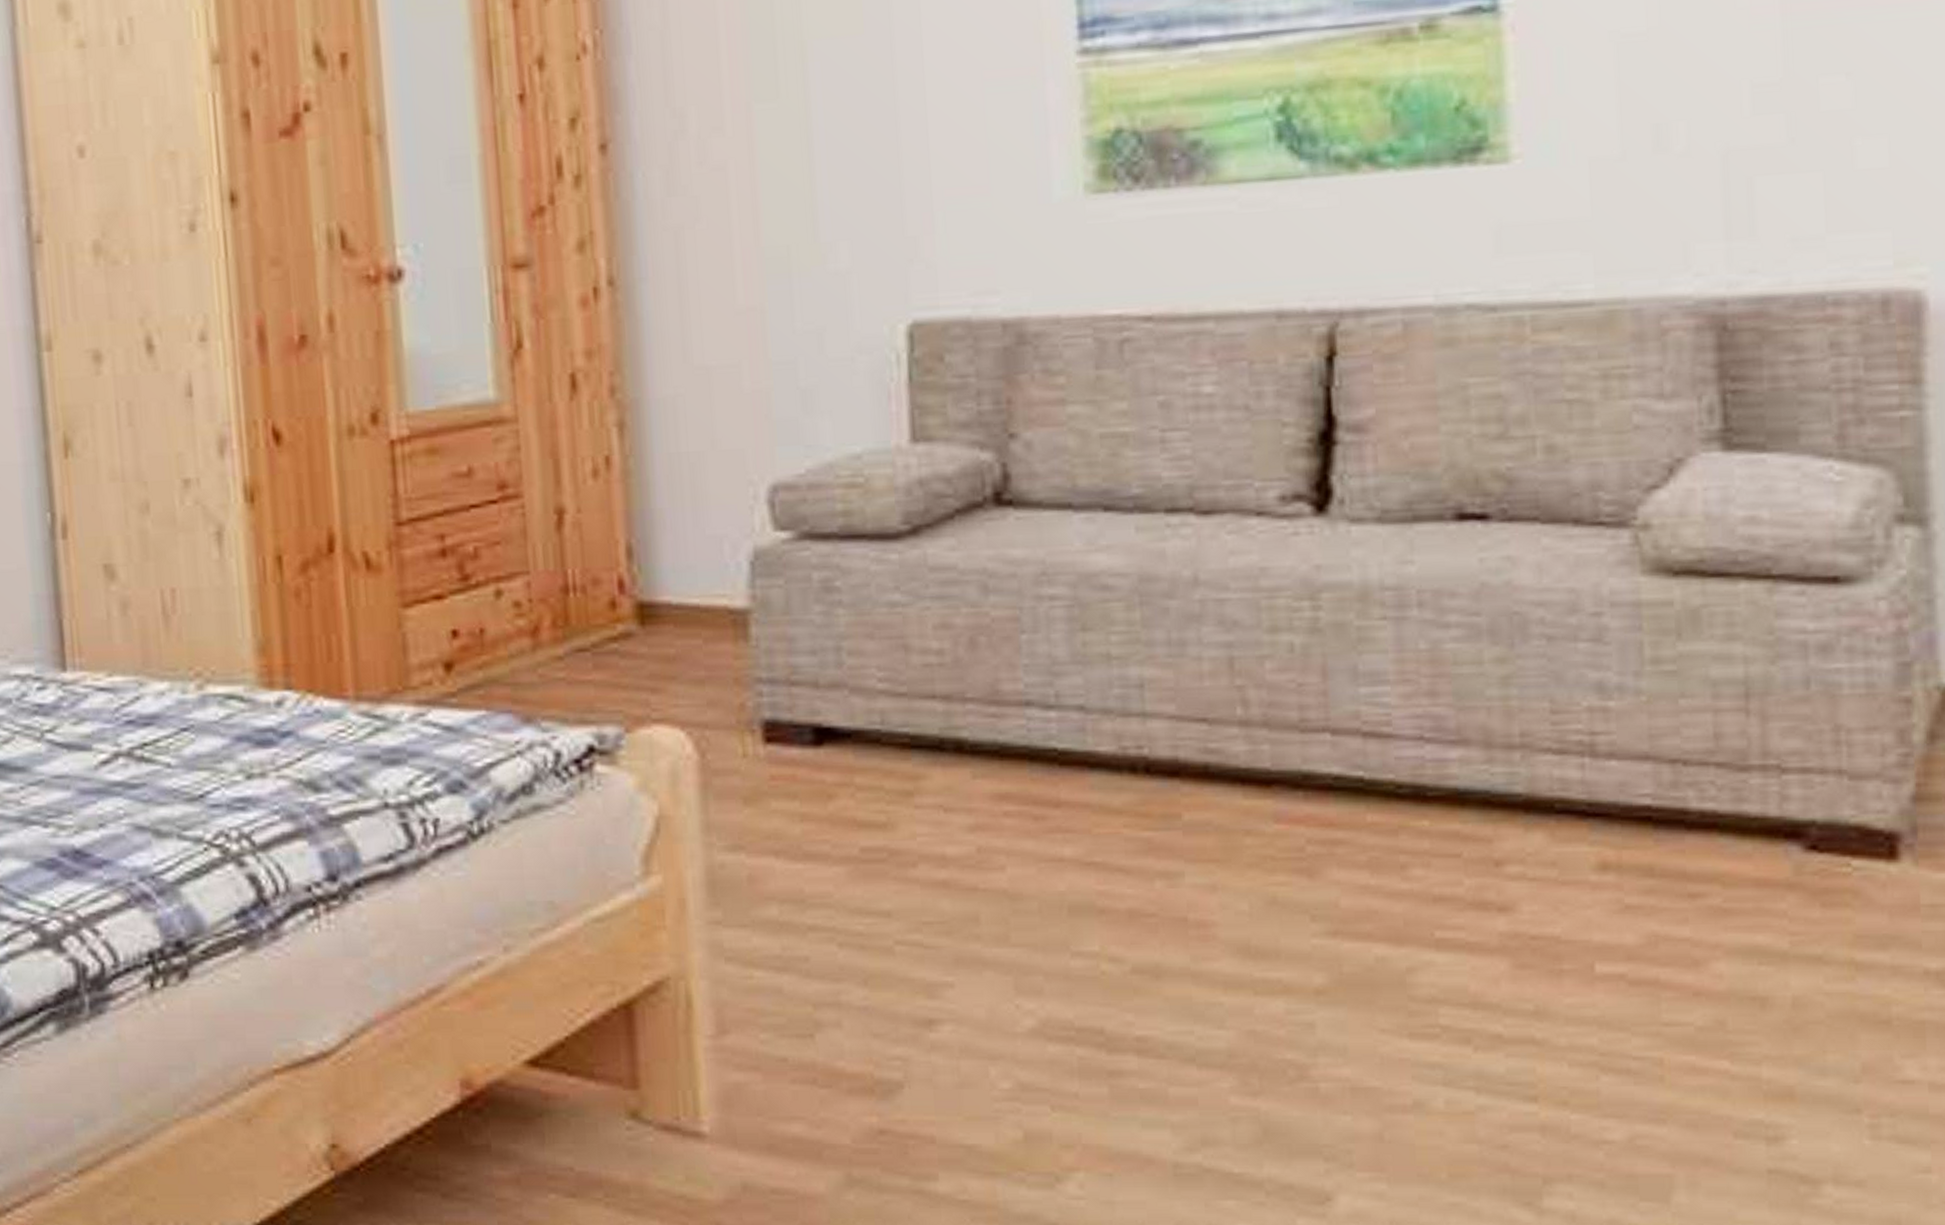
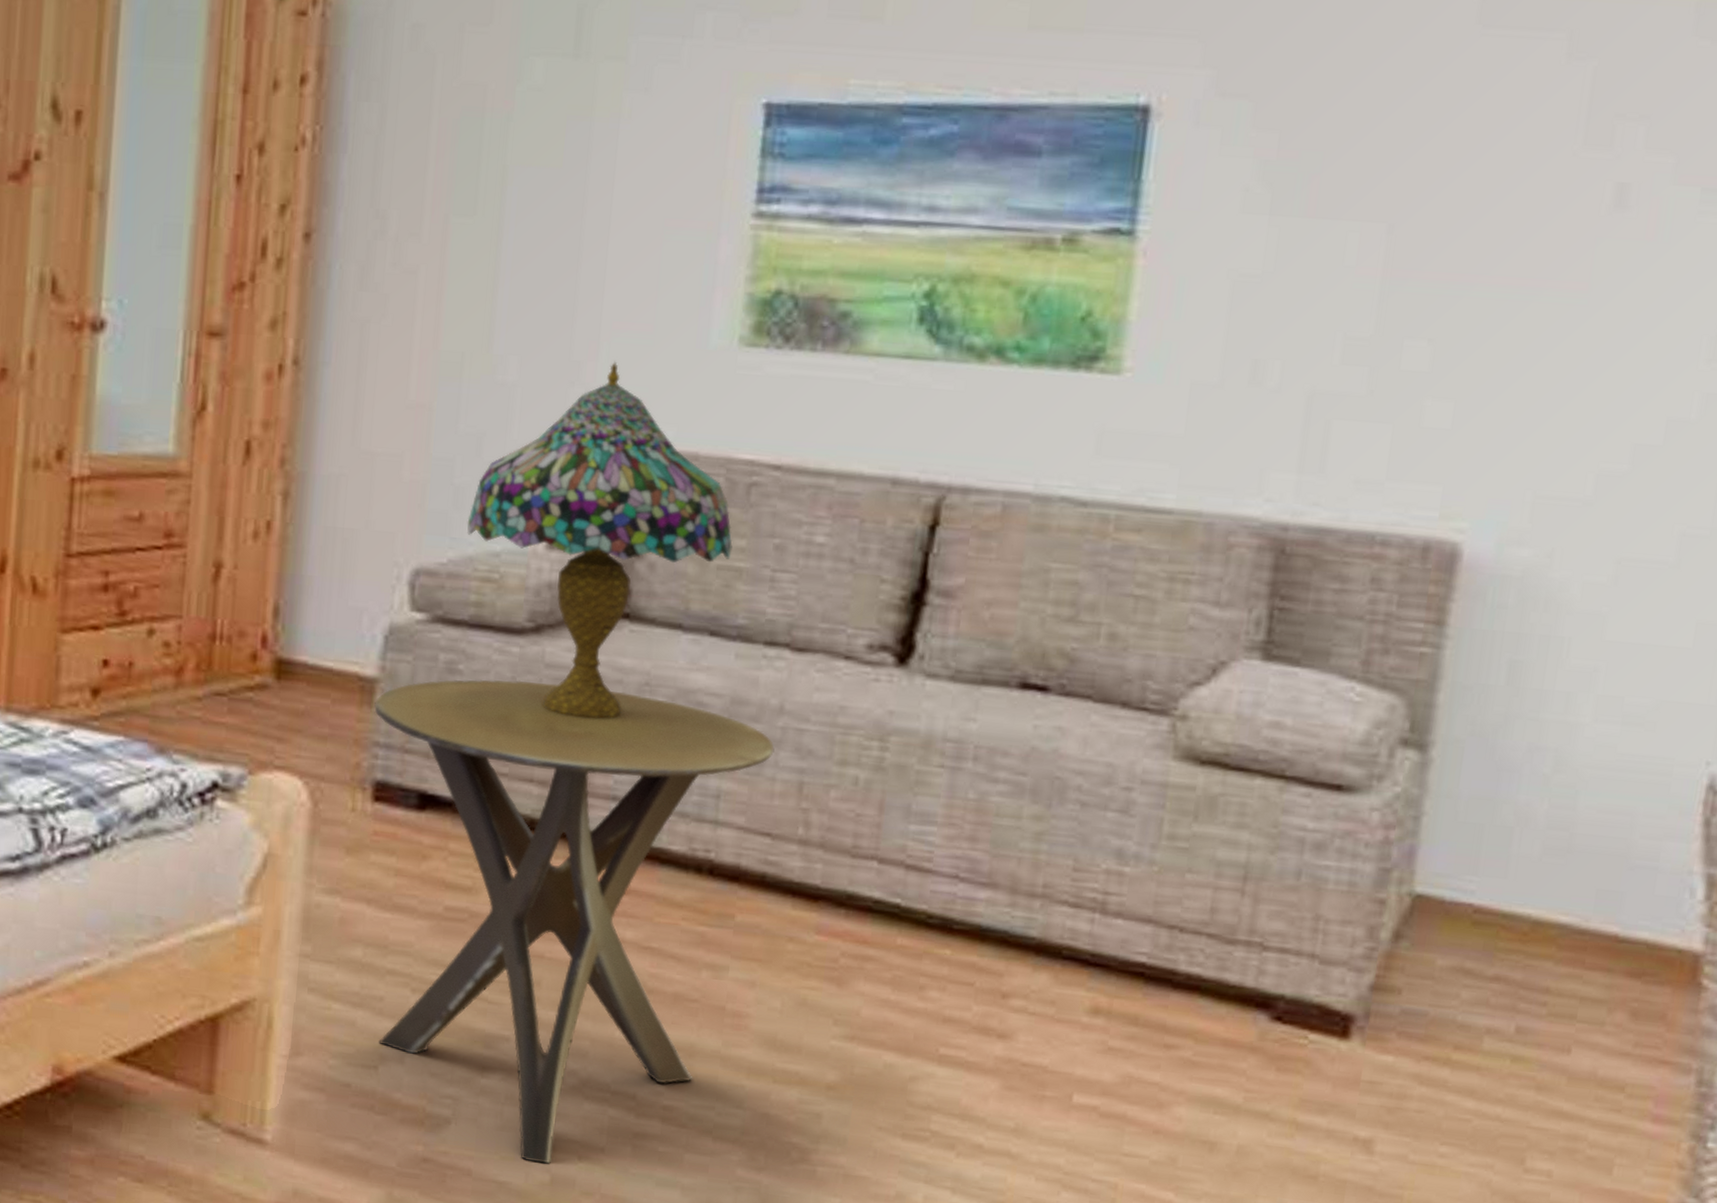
side table: none [750,586,1196,1119] -> present [374,679,775,1164]
table lamp: none [820,230,1114,620] -> present [467,361,733,718]

